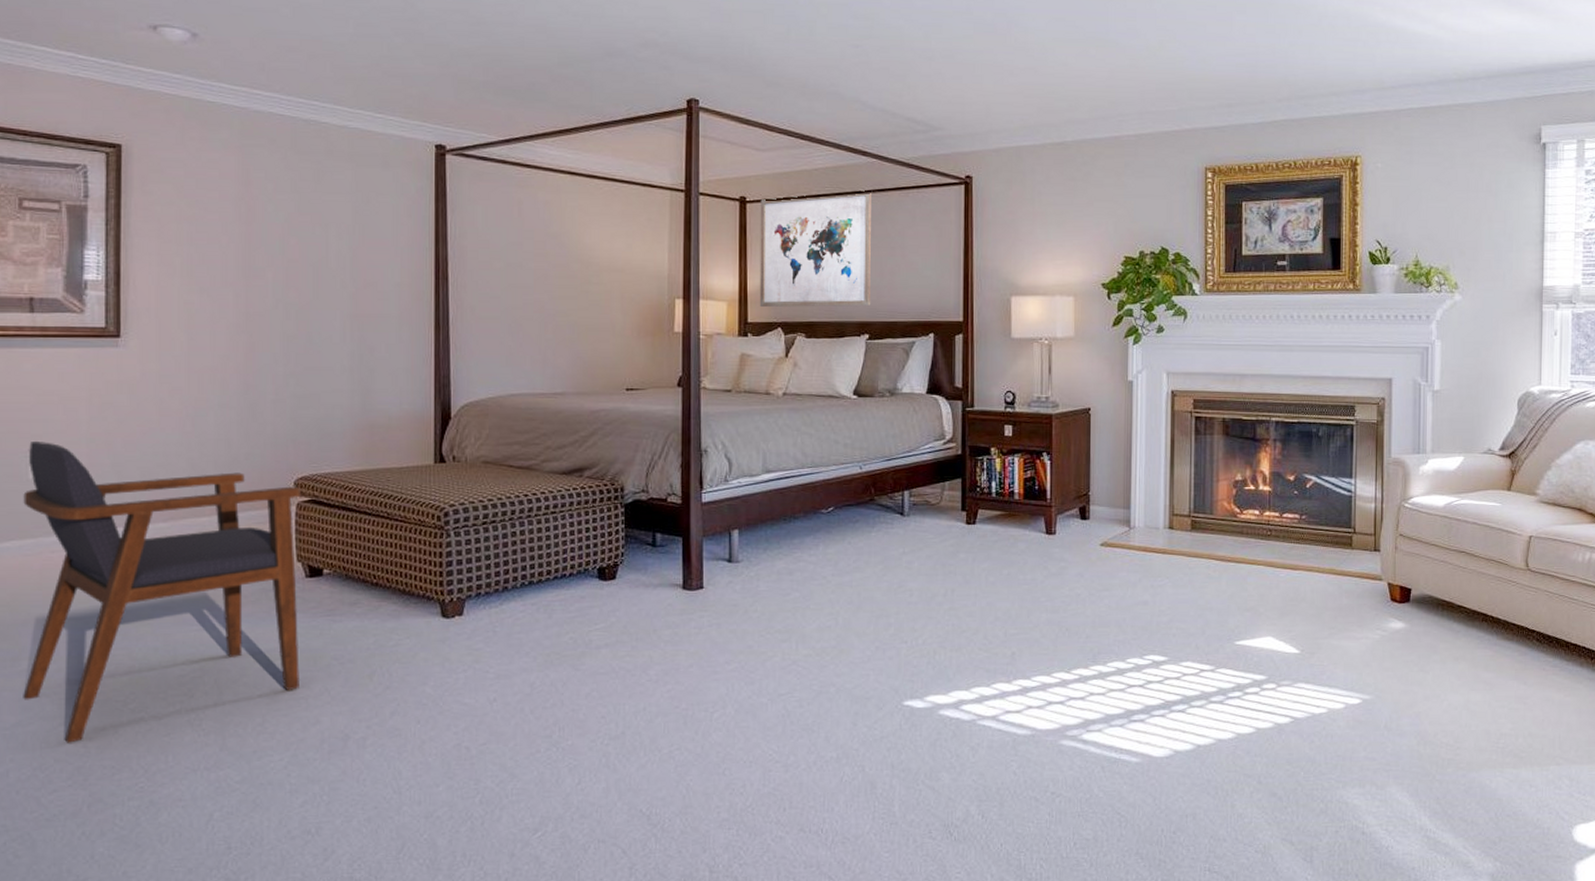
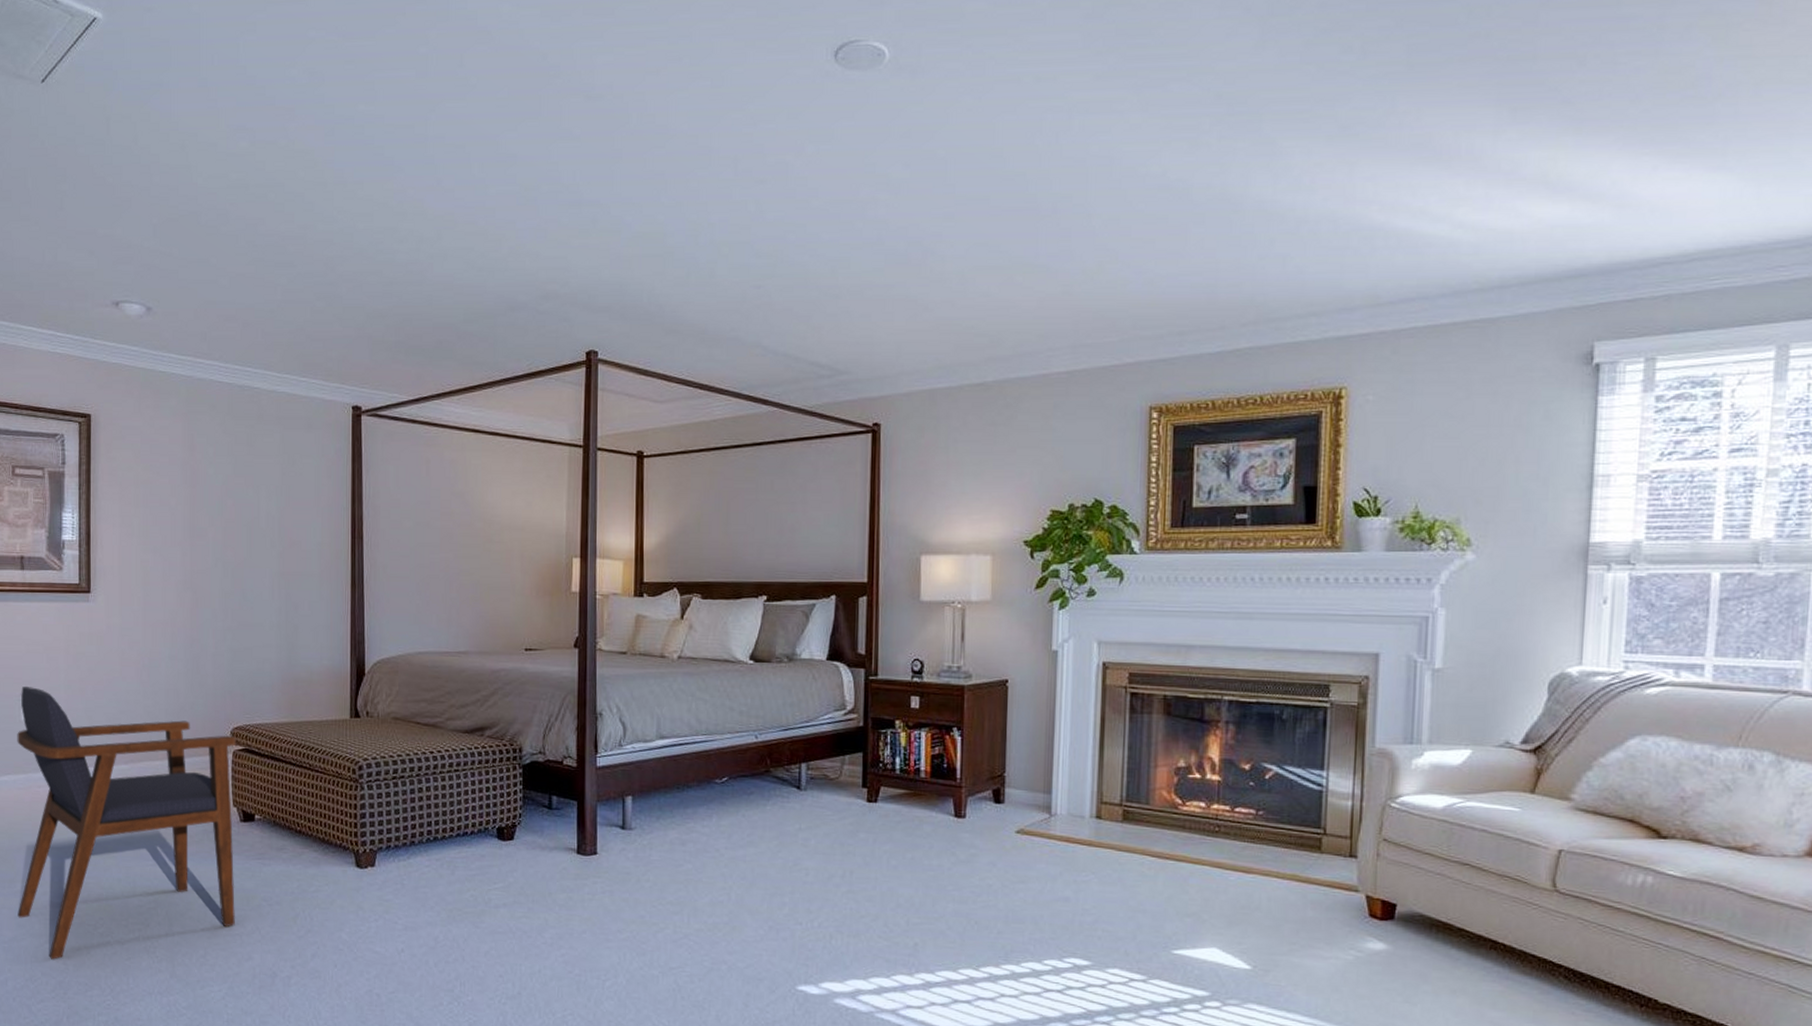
wall art: present [759,190,871,307] -> none [655,442,772,567]

